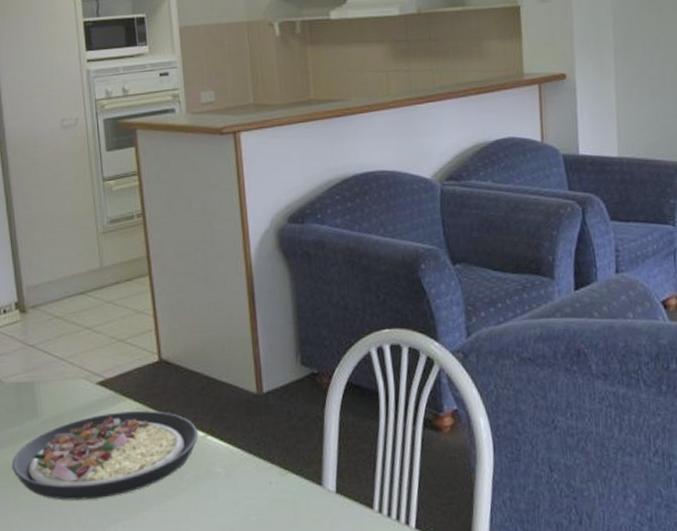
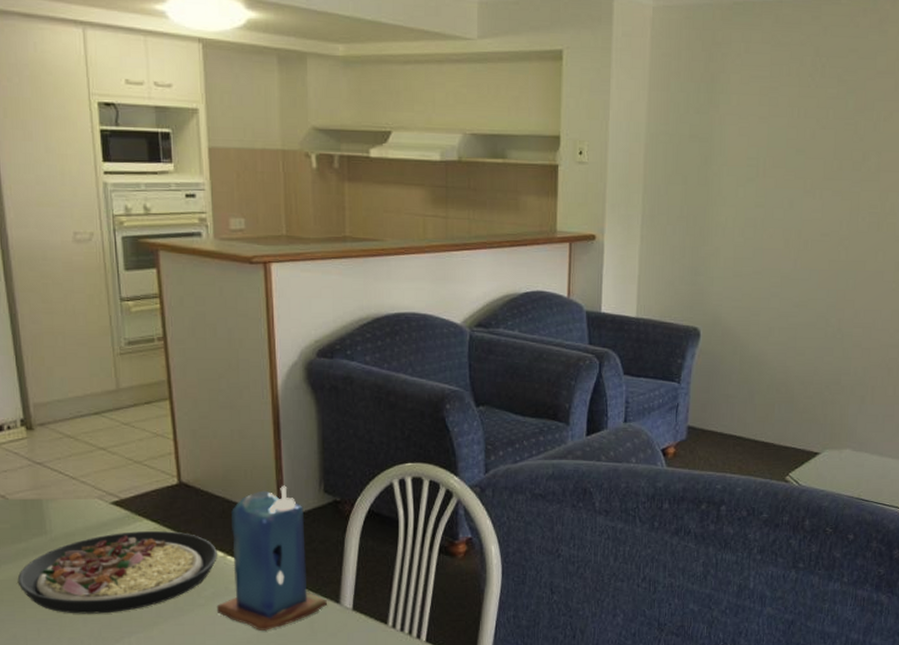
candle: none [198,359,309,517] -> present [216,485,327,631]

